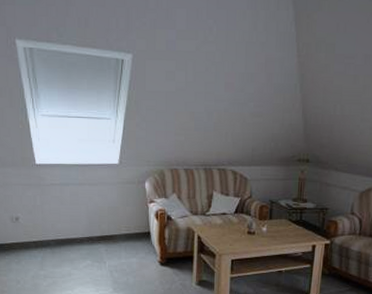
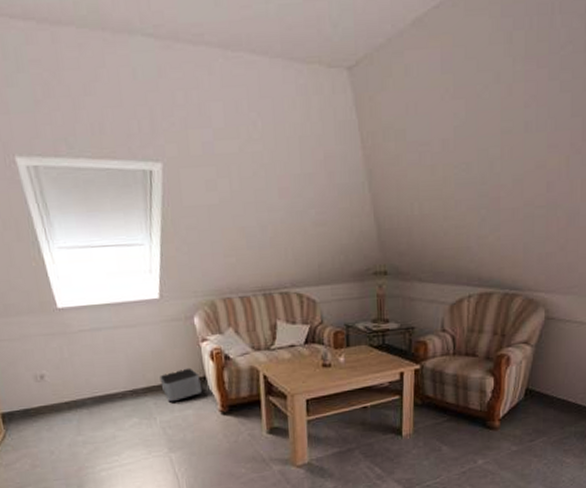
storage bin: none [112,223,146,250] -> present [160,367,203,402]

